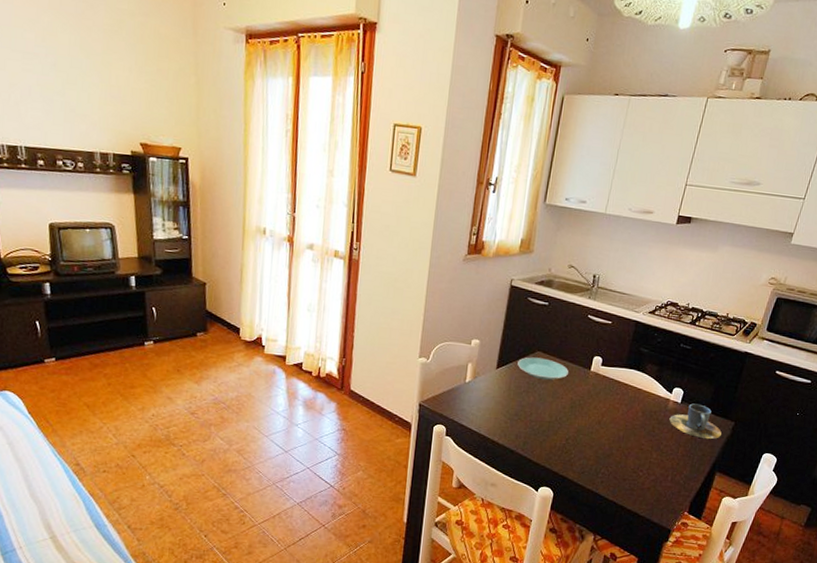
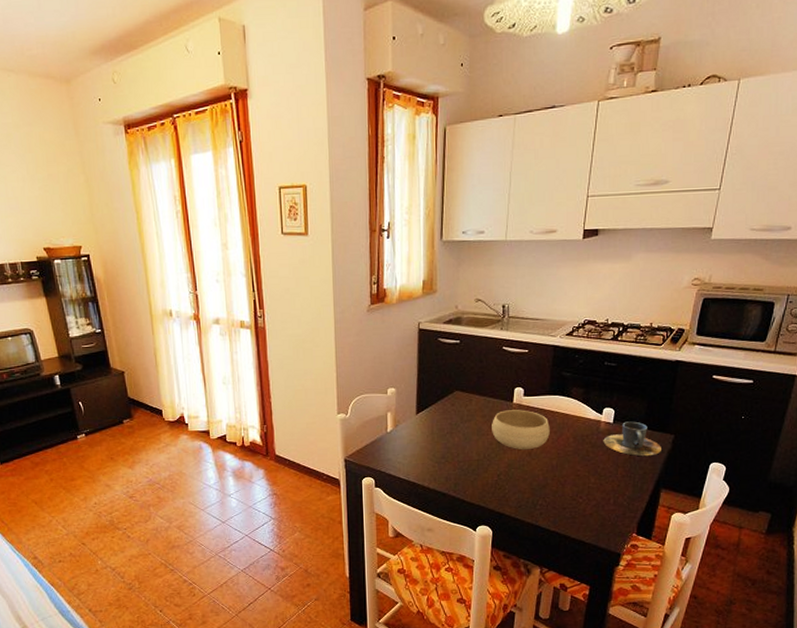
plate: present [517,357,569,380] -> none [437,397,490,418]
bowl: none [566,377,622,418] -> present [492,409,550,450]

